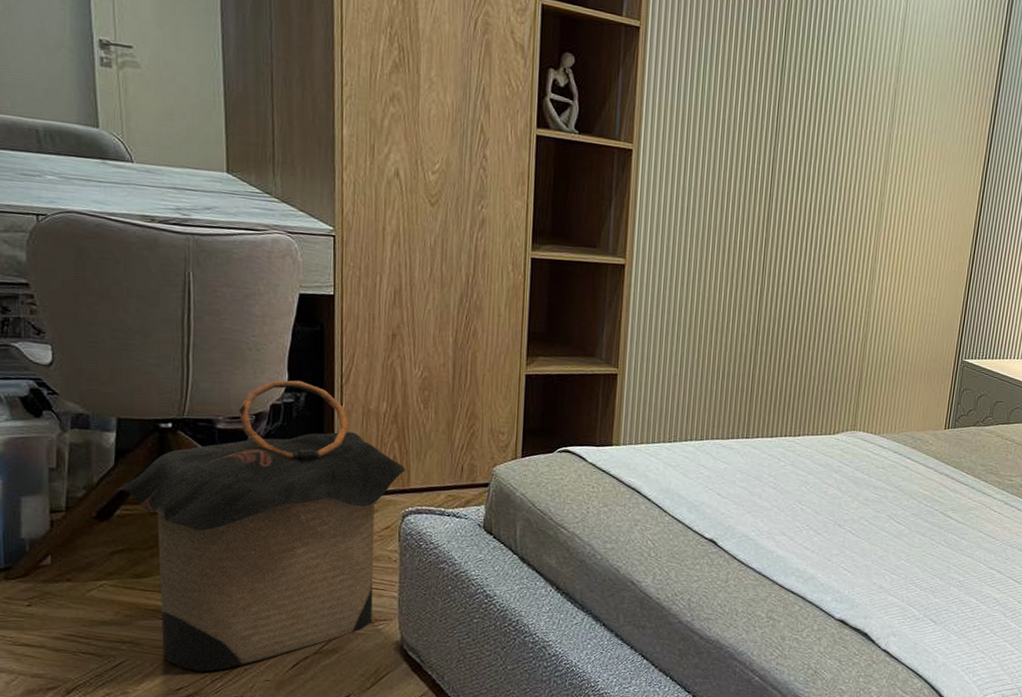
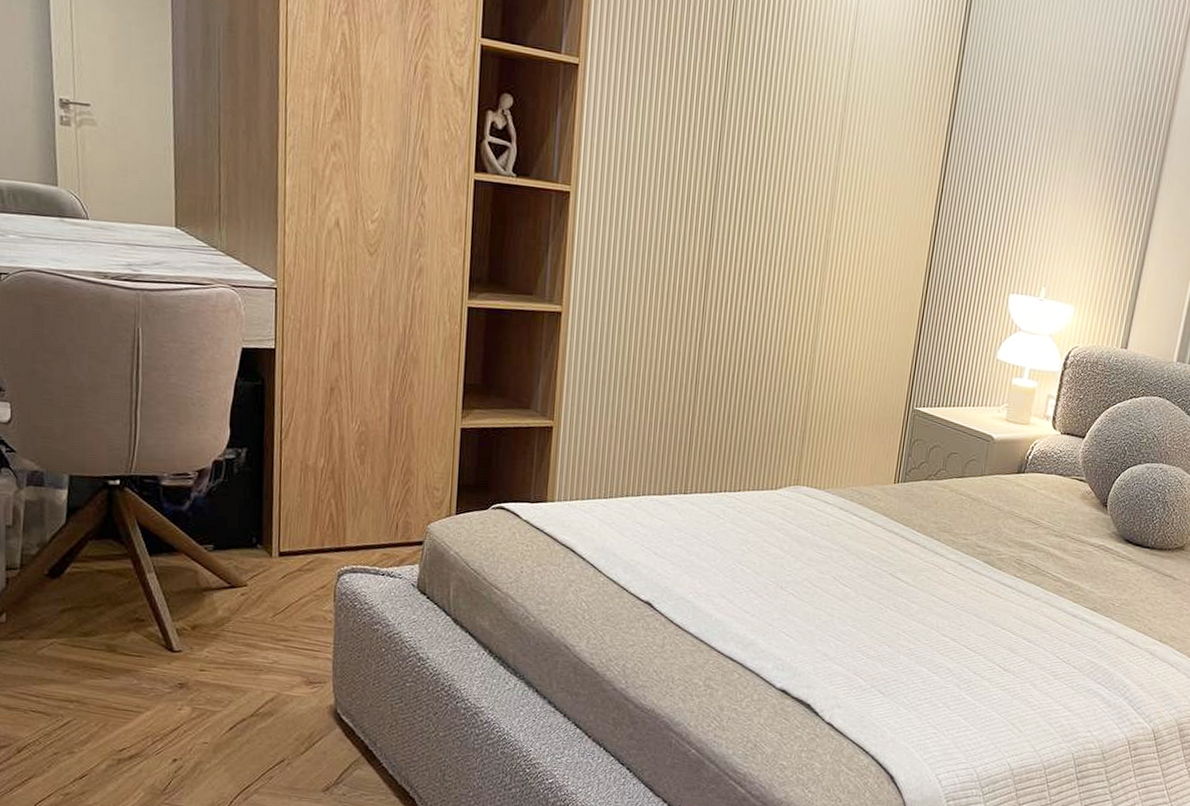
laundry hamper: present [116,380,405,672] -> none [67,435,341,733]

